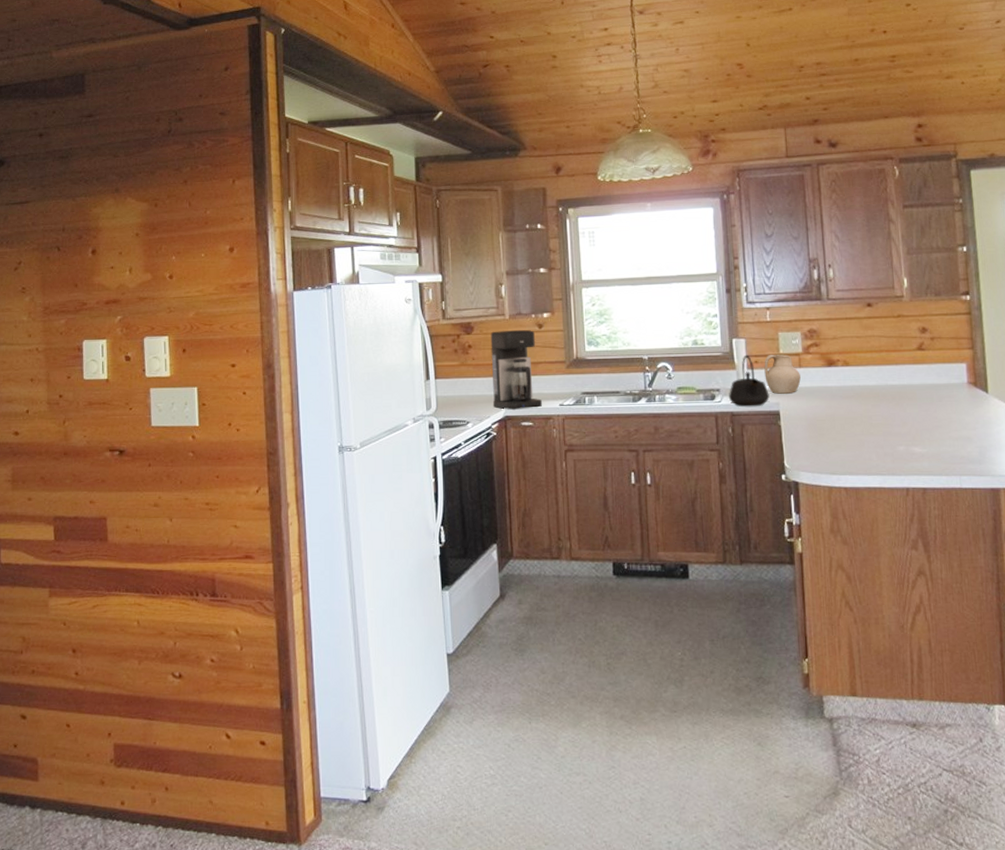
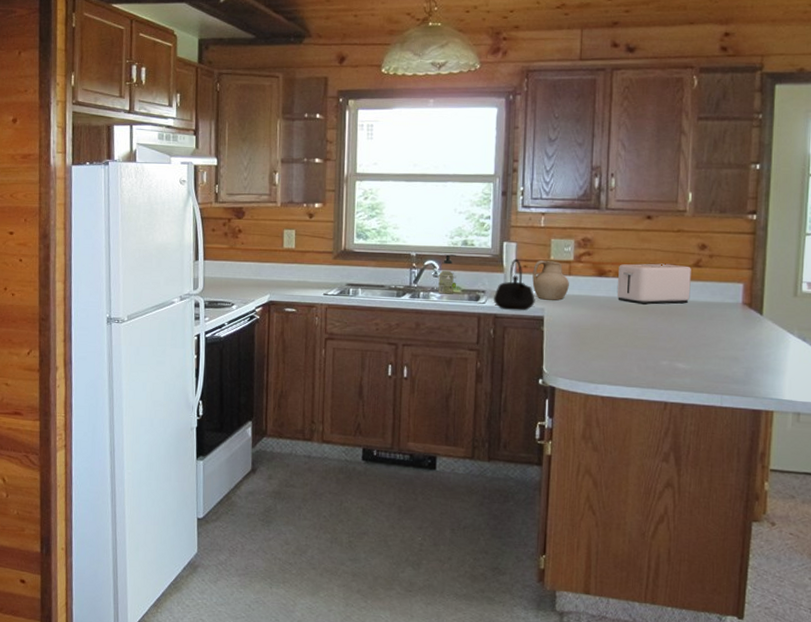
coffee maker: present [490,329,543,411] -> none [259,217,307,297]
soap dispenser: none [671,355,690,396] -> present [438,254,456,294]
toaster: none [846,349,918,392] -> present [616,263,691,306]

